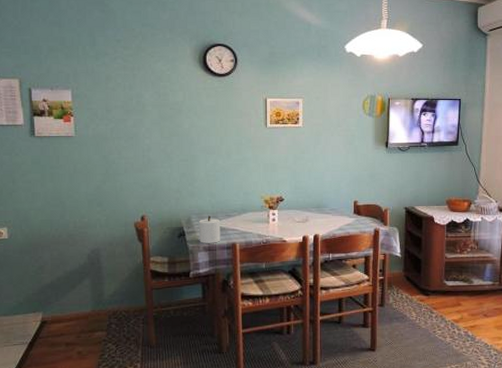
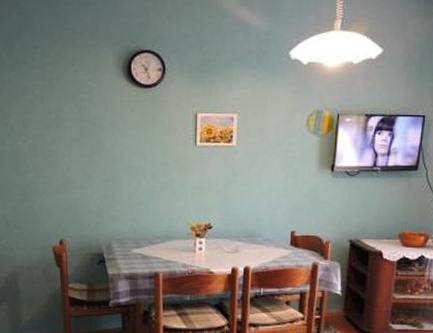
candle: present [199,215,221,243] -> none [120,242,143,272]

